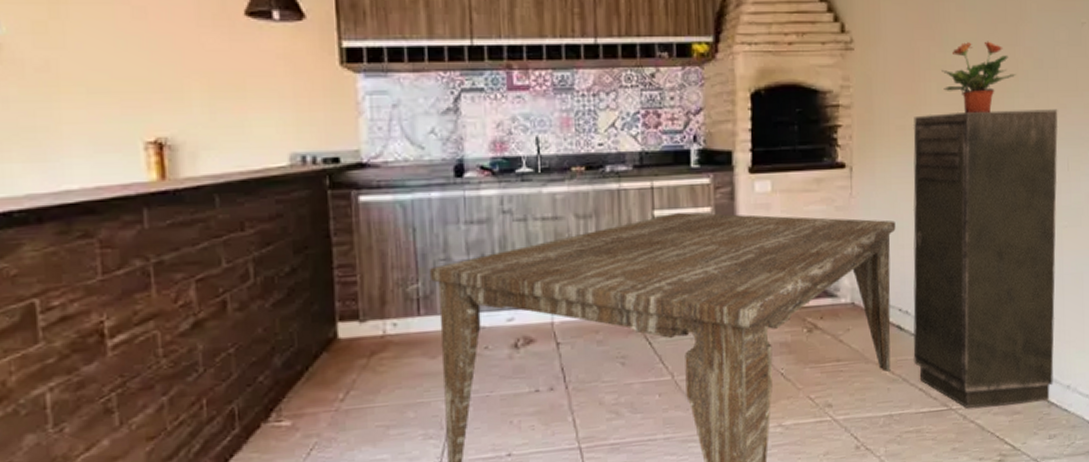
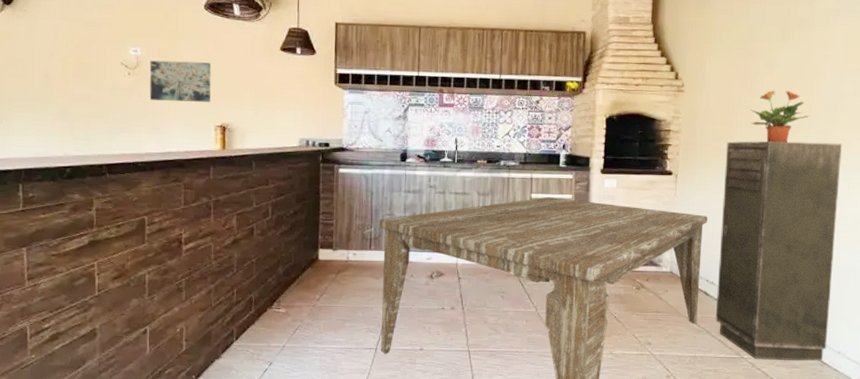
wall art: none [17,40,134,109] -> present [149,60,212,102]

